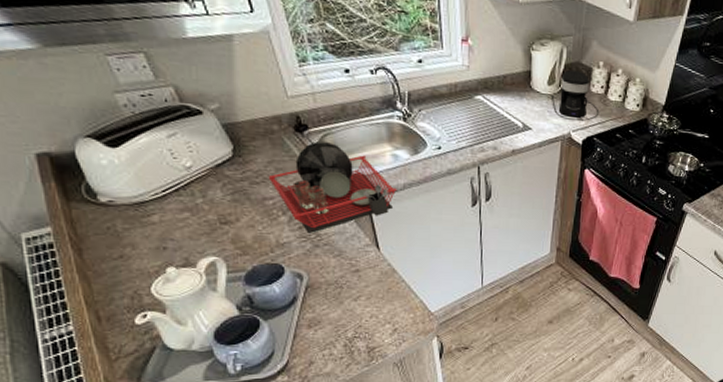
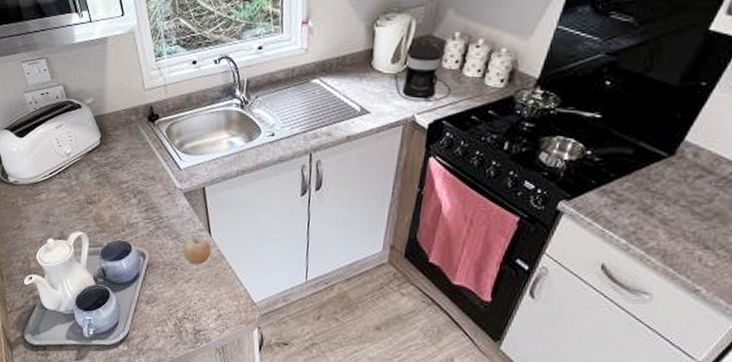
dish rack: present [268,141,397,233] -> none [124,129,231,216]
fruit: none [348,252,381,281] -> present [183,236,212,265]

